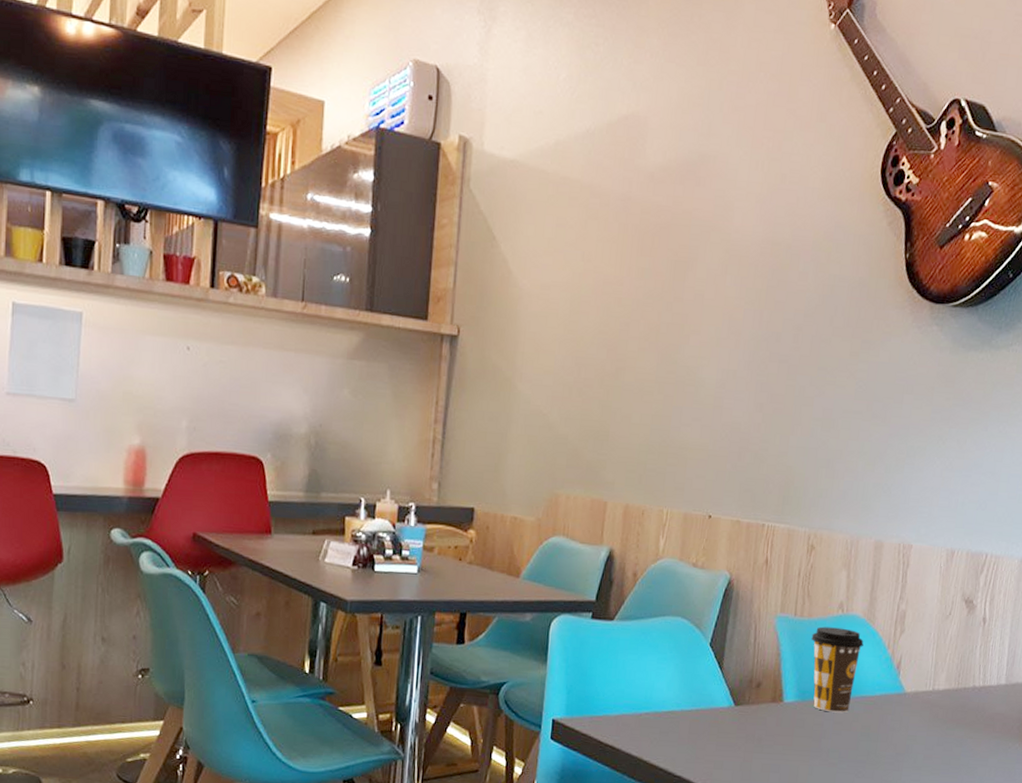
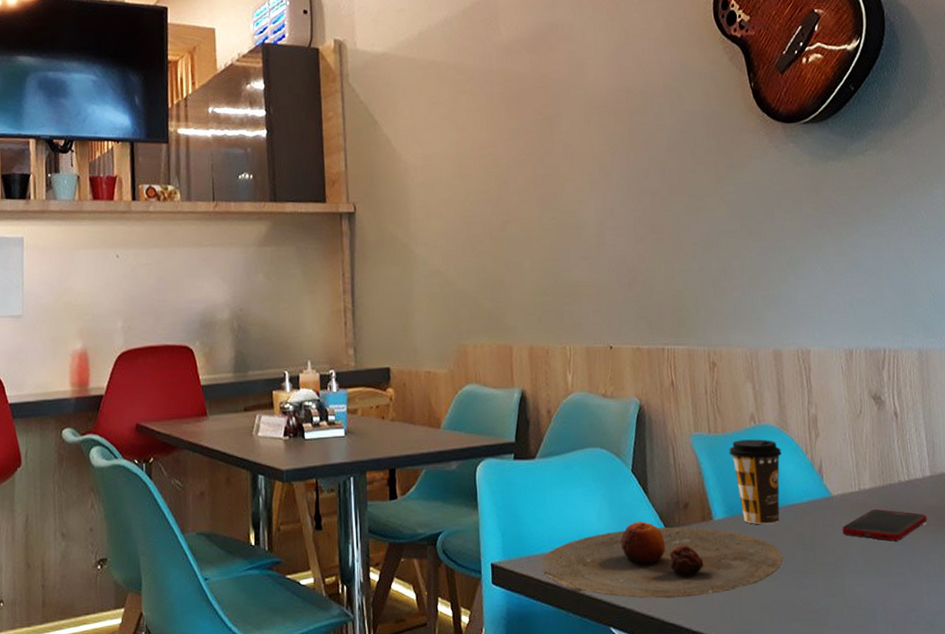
plate: none [603,695,846,774] -> present [541,521,783,599]
cell phone: none [908,710,994,743] -> present [842,509,928,541]

